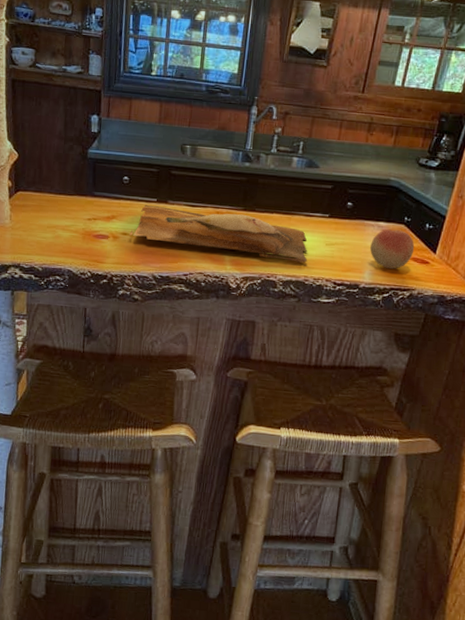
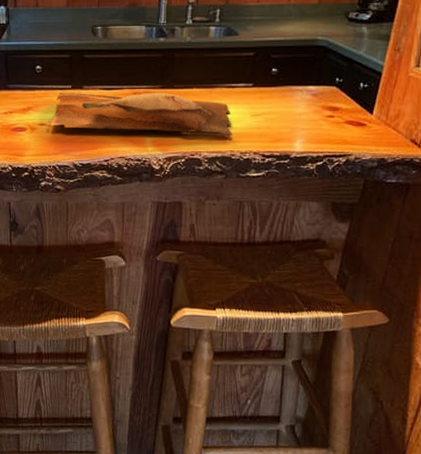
fruit: present [370,229,415,269] -> none [300,93,349,135]

